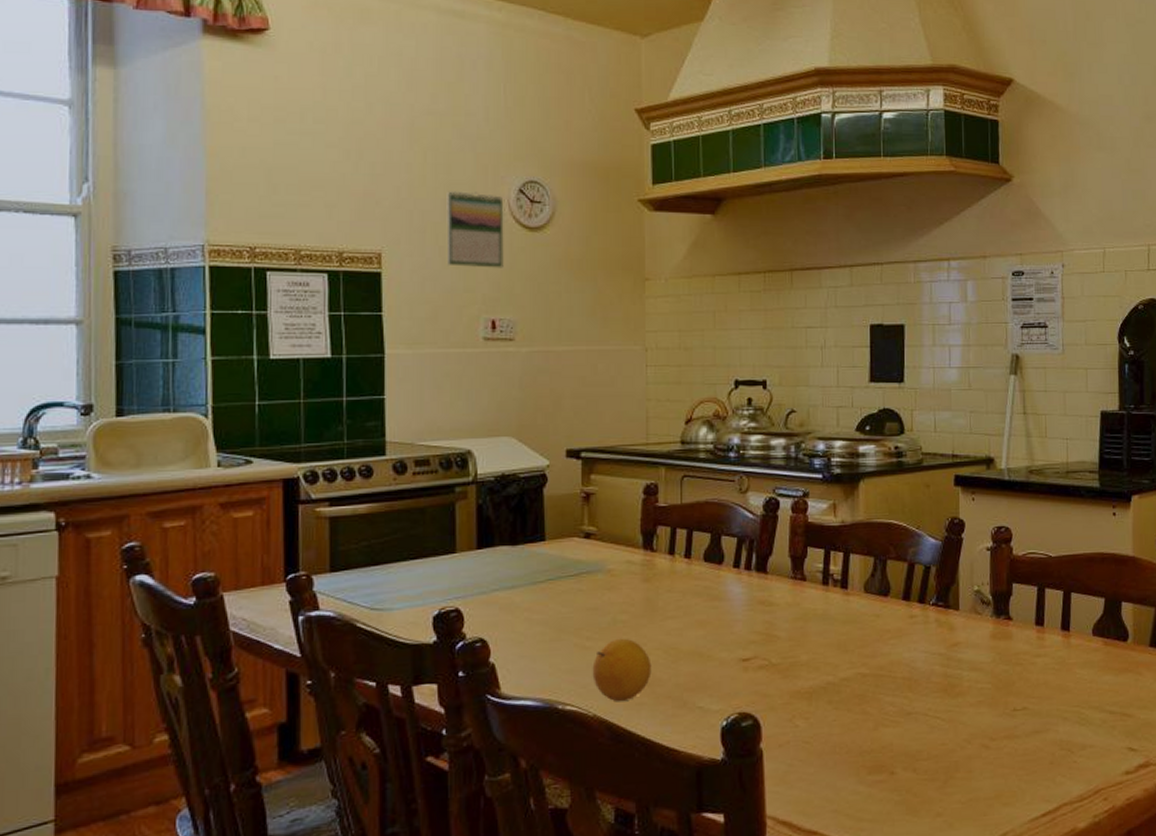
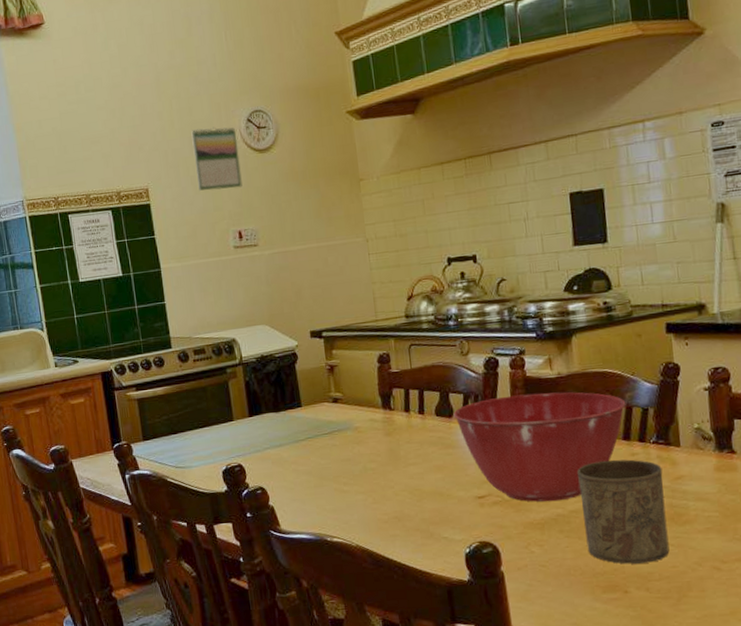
fruit: present [592,638,652,701] -> none [351,482,401,534]
mixing bowl: none [724,542,909,668] -> present [453,392,626,502]
cup: none [853,621,940,741] -> present [577,459,670,564]

